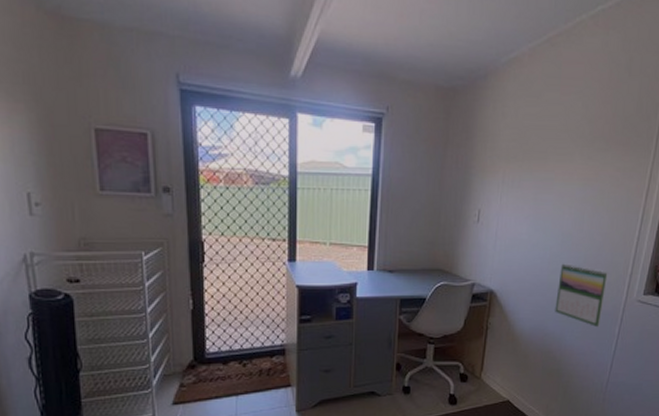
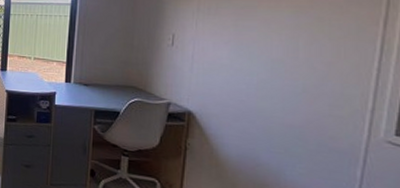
calendar: present [555,263,608,328] -> none [268,91,338,167]

